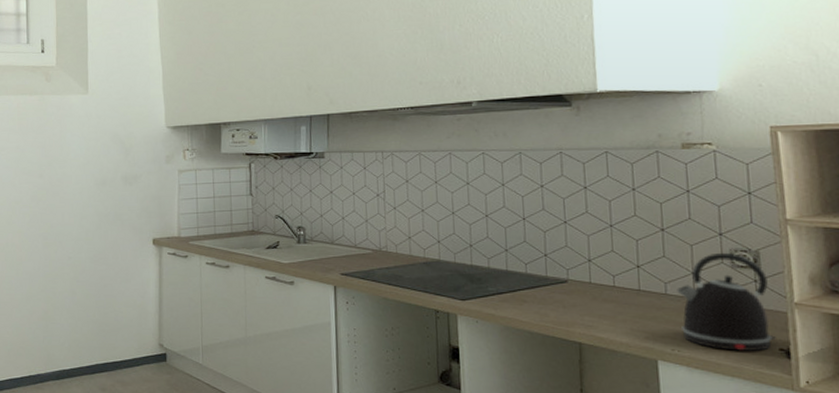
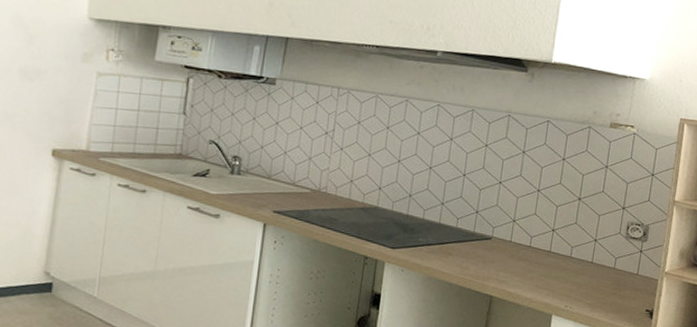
kettle: present [677,252,776,352] -> none [576,224,650,312]

